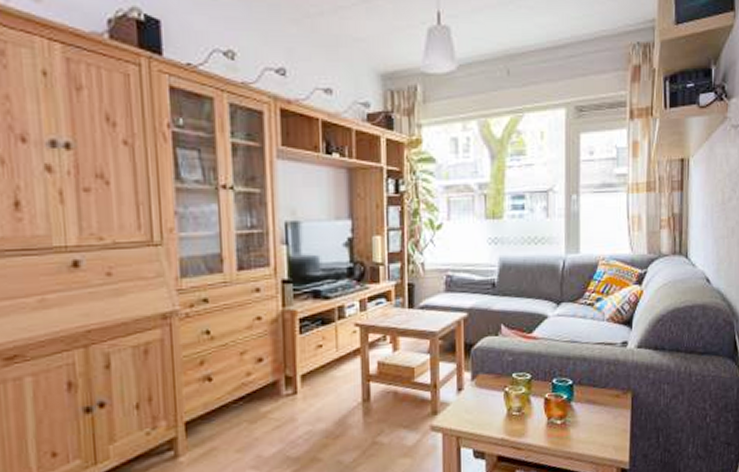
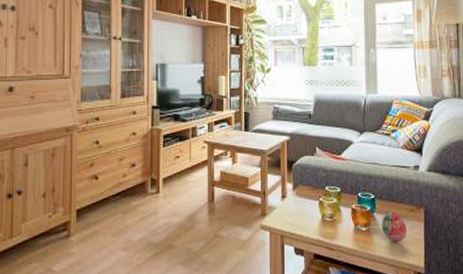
decorative egg: none [580,399,611,435] -> present [382,212,407,242]

